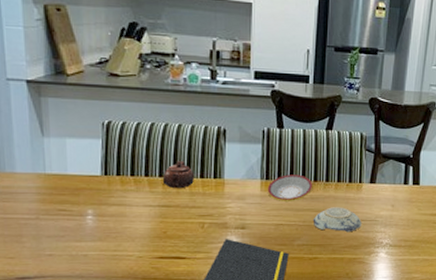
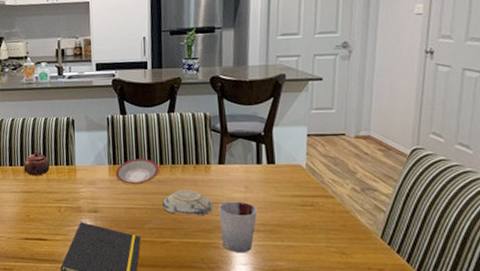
cup: none [366,219,400,268] -> present [219,201,257,253]

